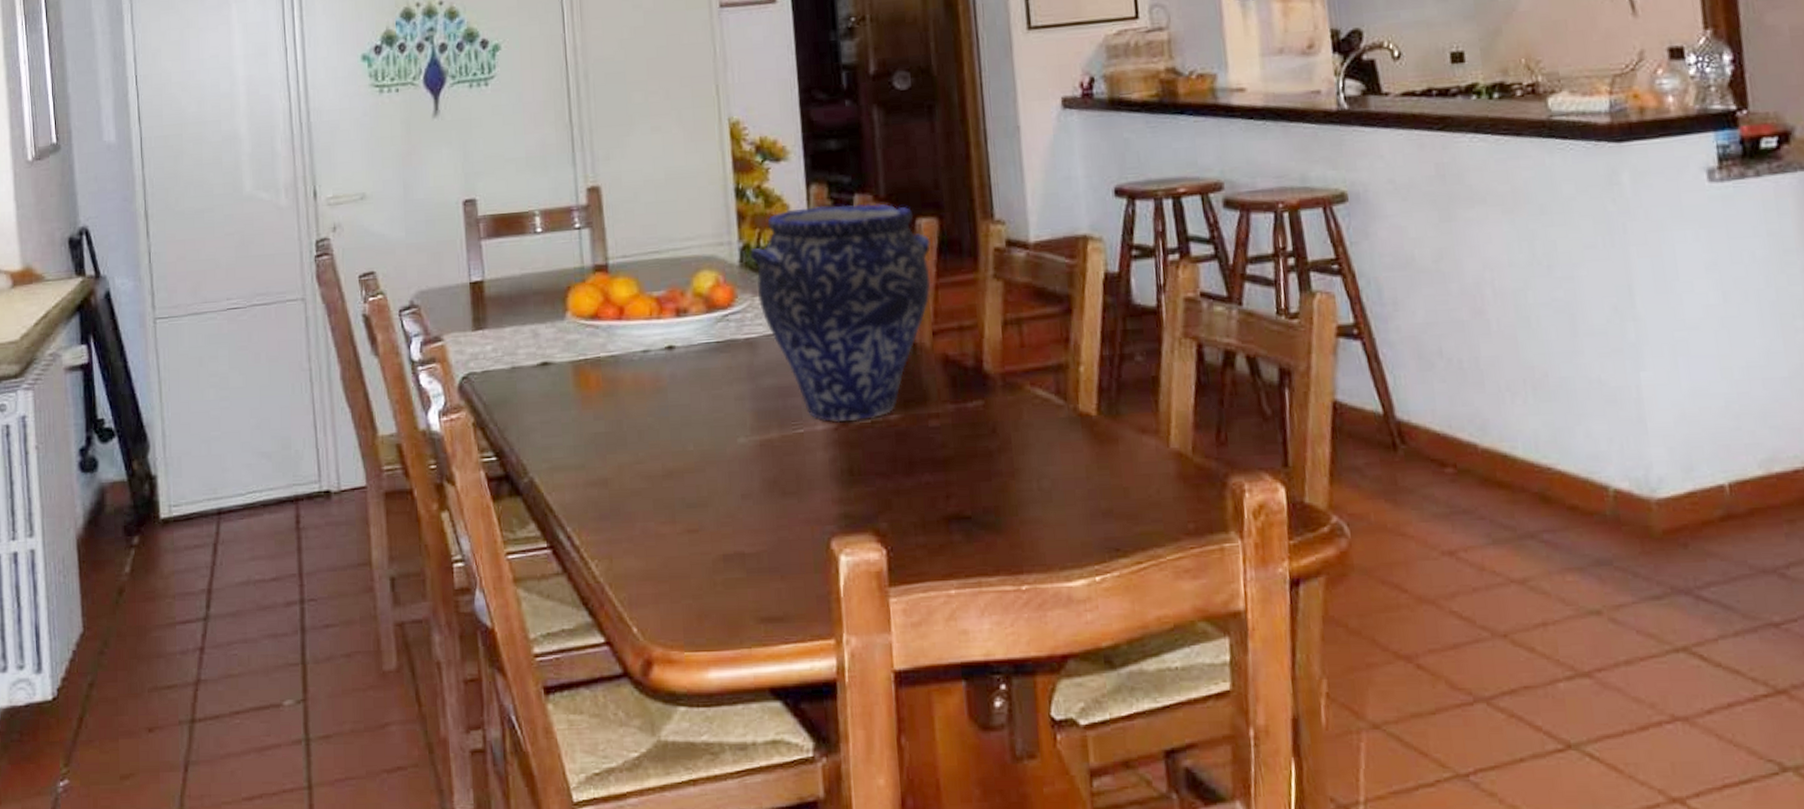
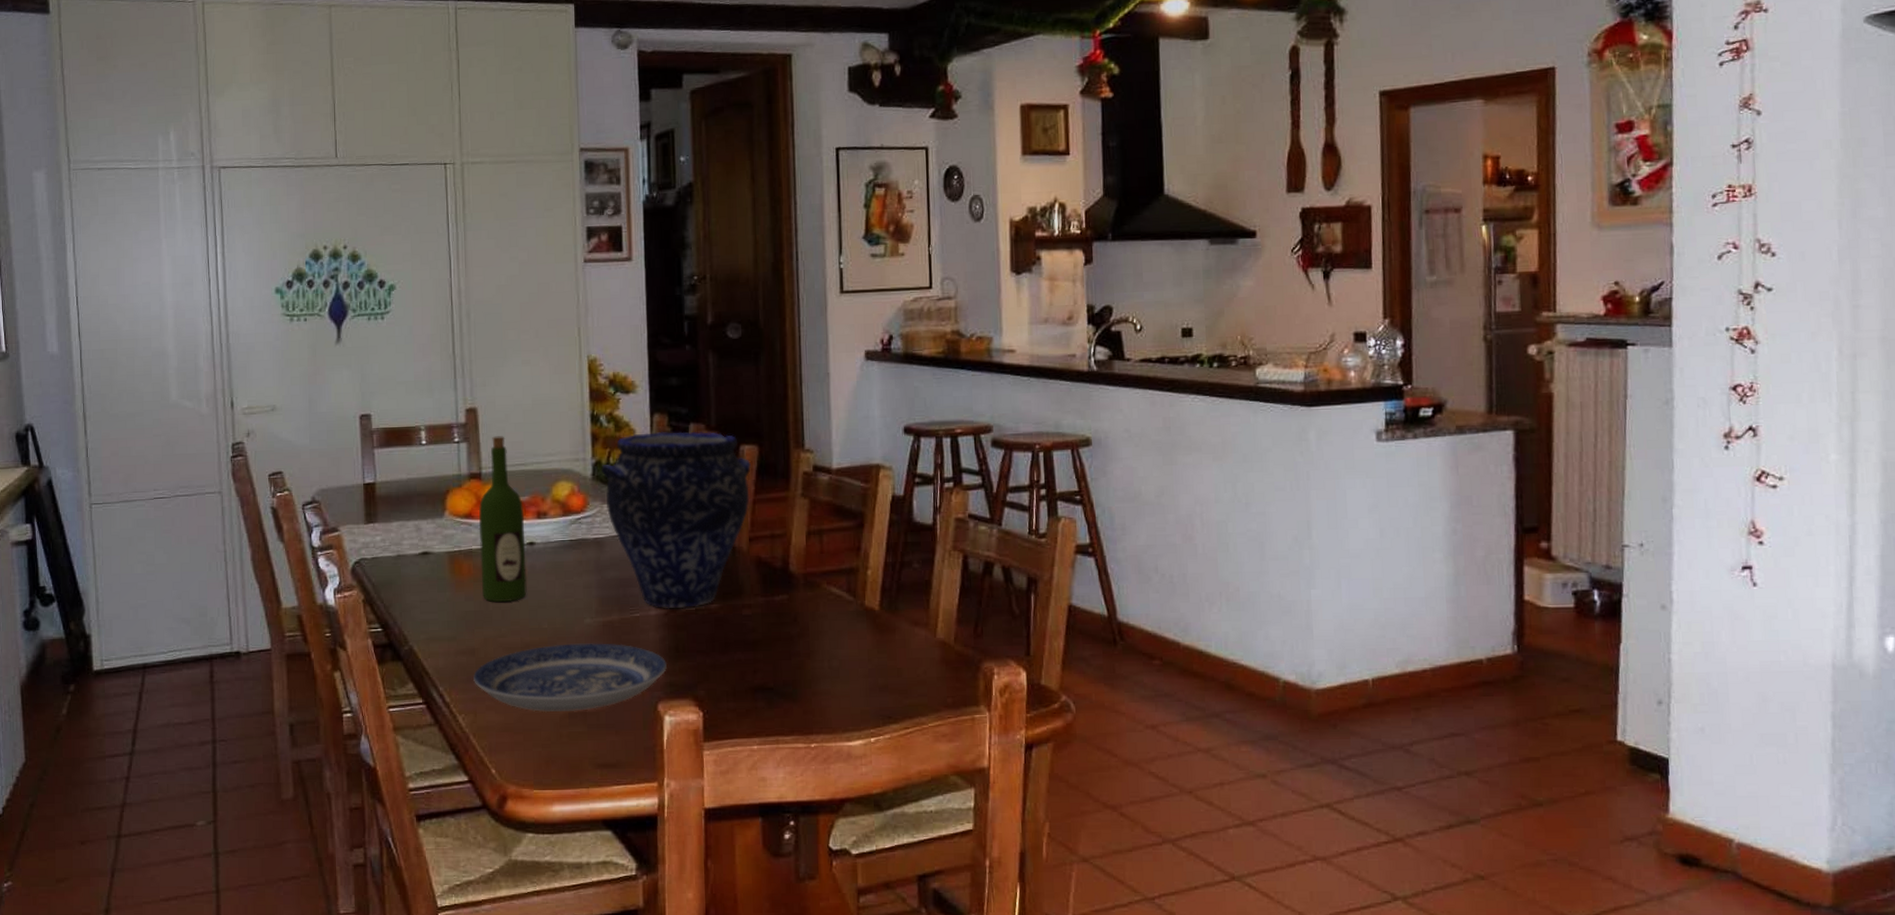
wine bottle: none [605,218,667,422] -> present [478,436,527,603]
plate: none [607,467,840,555] -> present [473,643,667,713]

